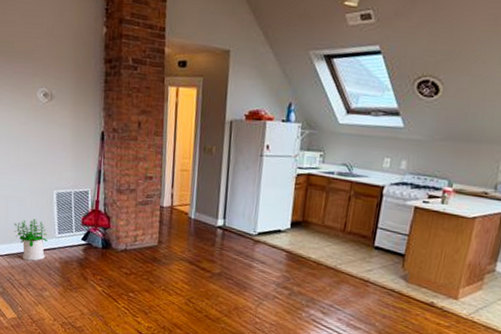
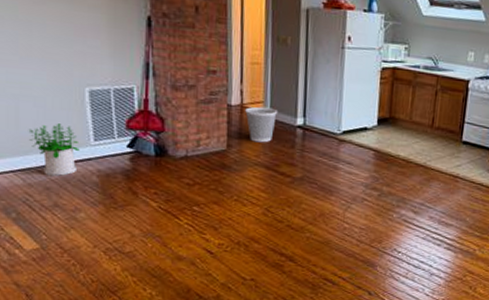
wastebasket: none [174,208,202,241] -> present [245,106,279,143]

